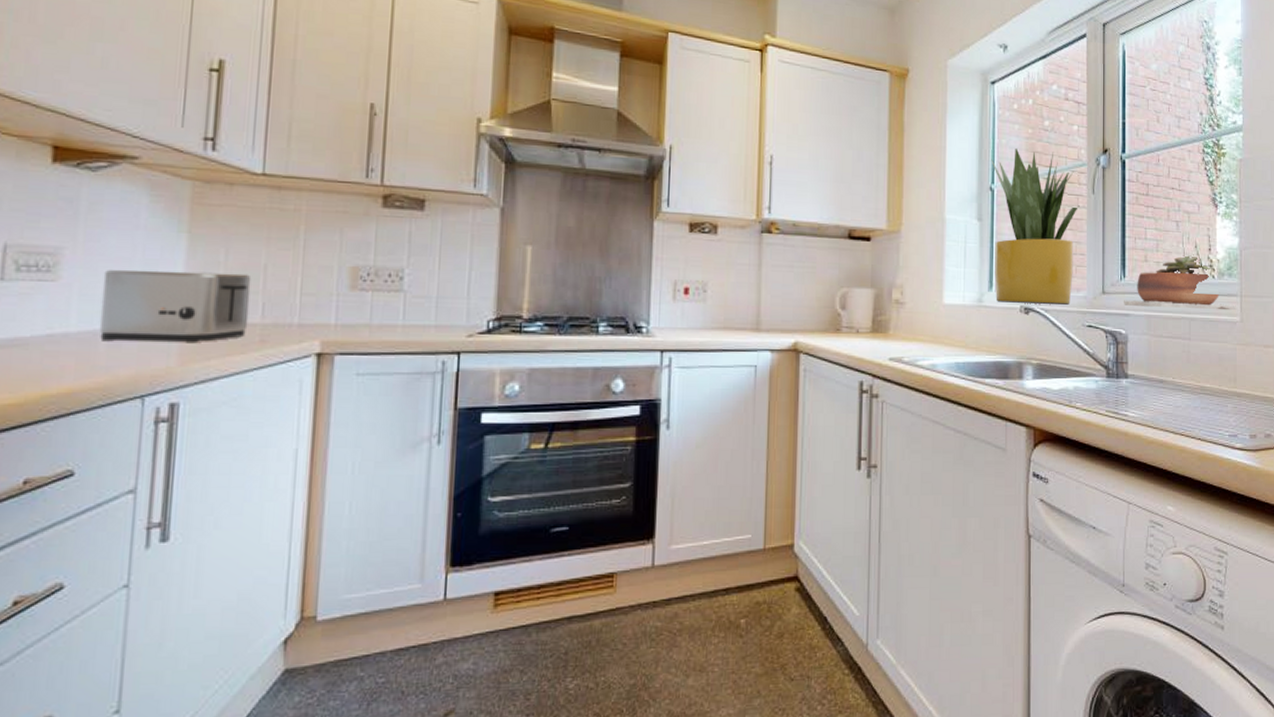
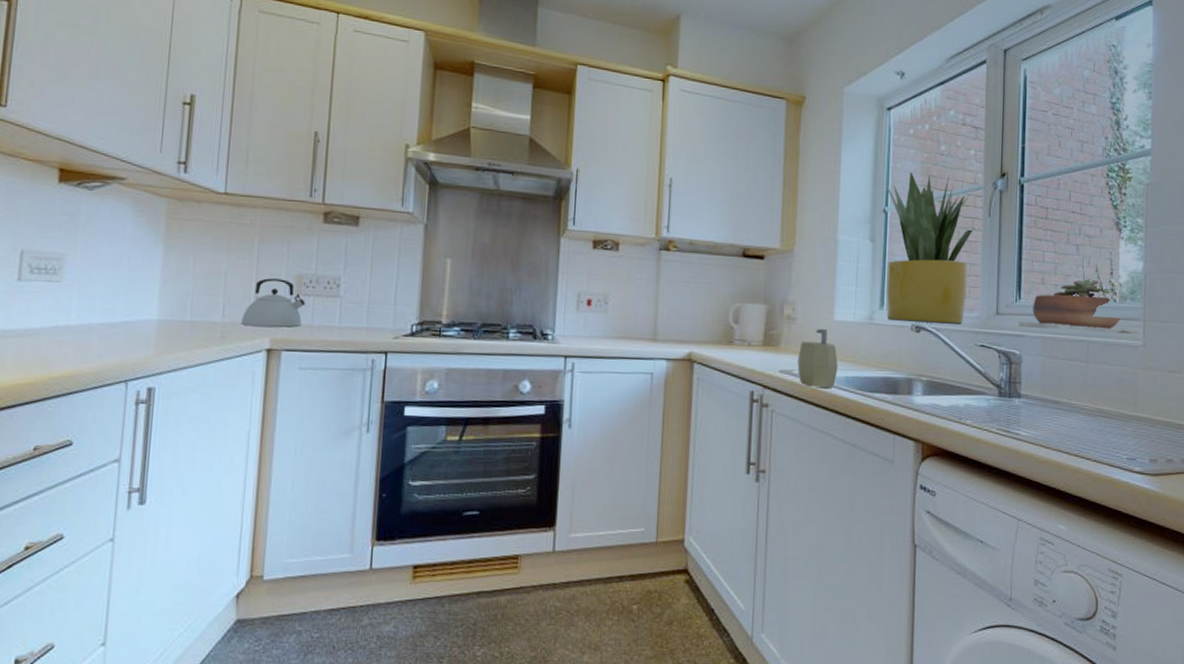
toaster: present [99,269,252,344] -> none [93,272,214,338]
kettle: none [284,271,362,329] -> present [240,278,305,328]
soap dispenser: none [907,312,948,376] -> present [797,328,838,389]

